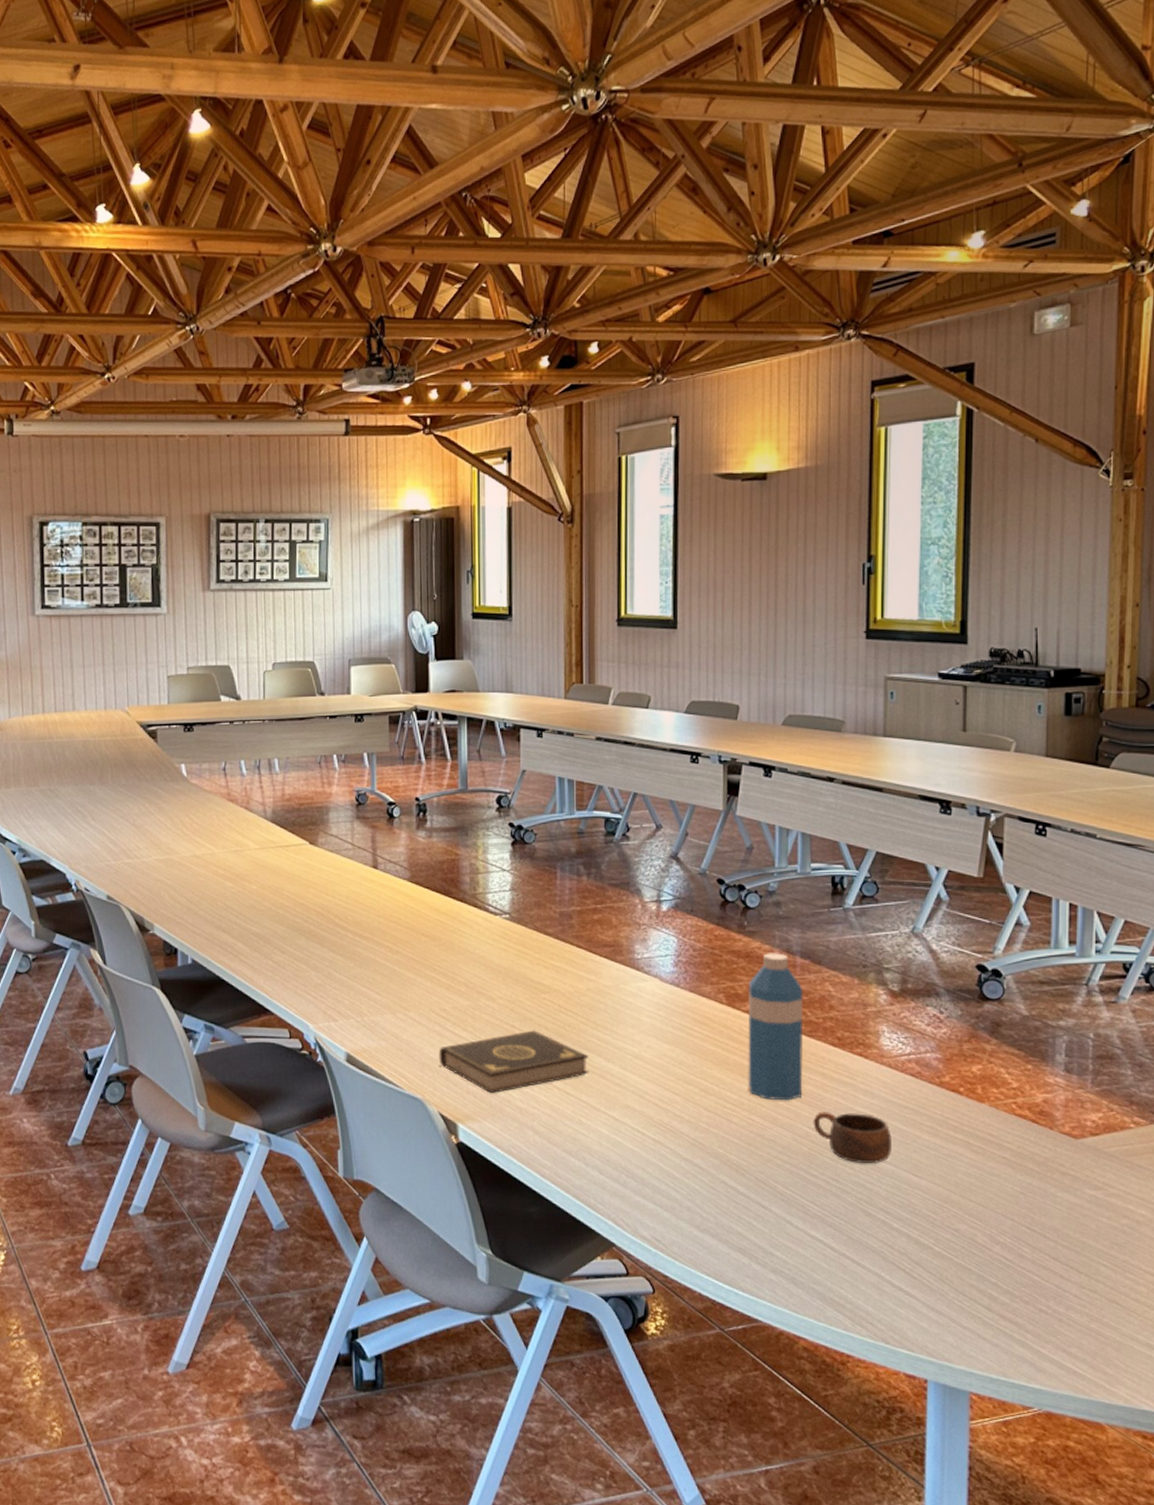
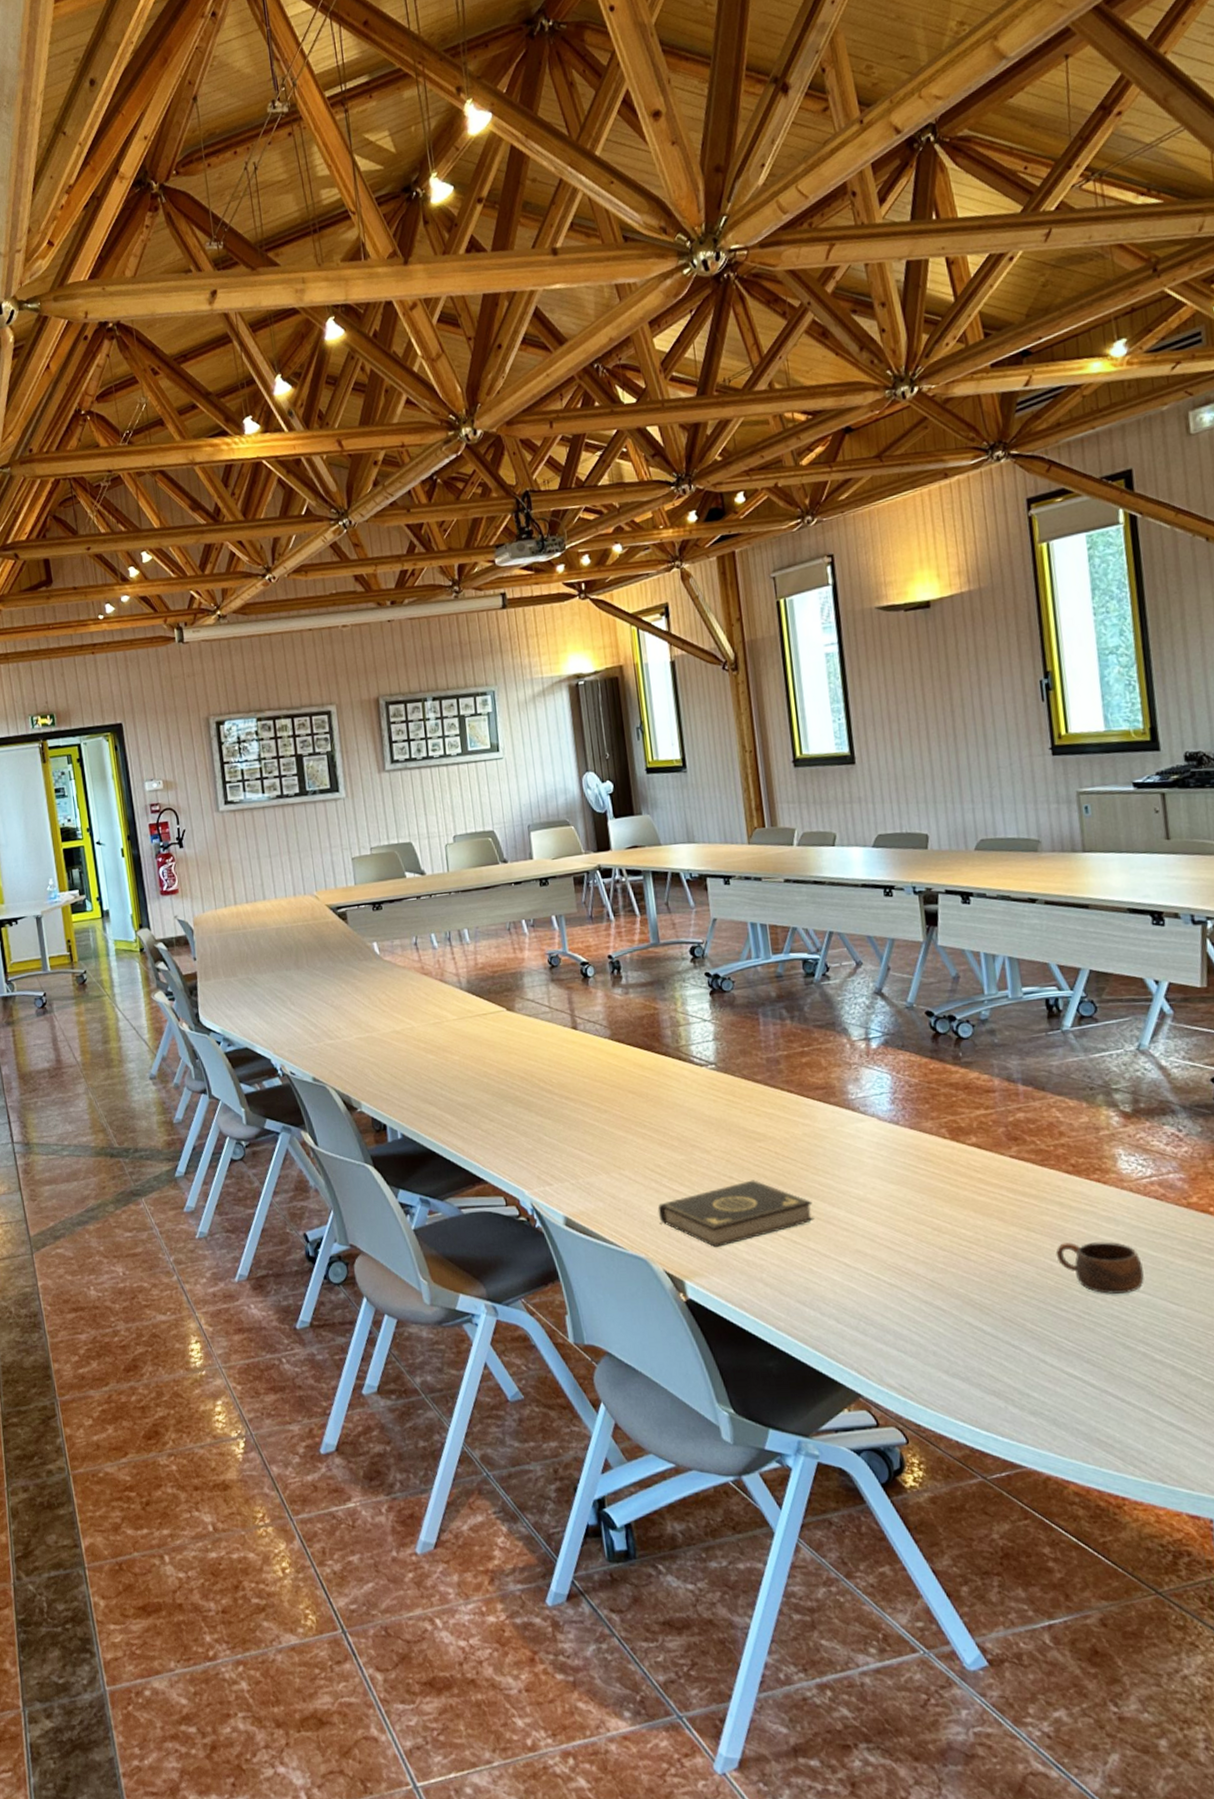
water bottle: present [747,953,804,1101] -> none [970,1082,1041,1234]

